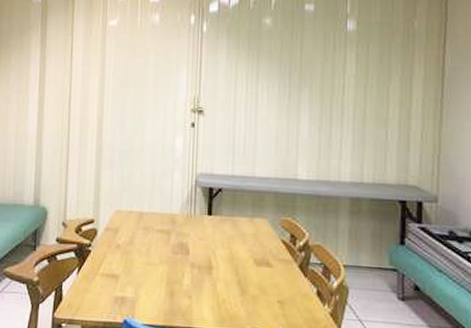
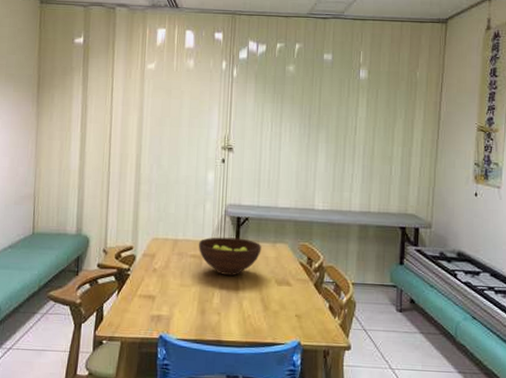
fruit bowl: none [166,210,237,254] -> present [198,237,262,276]

